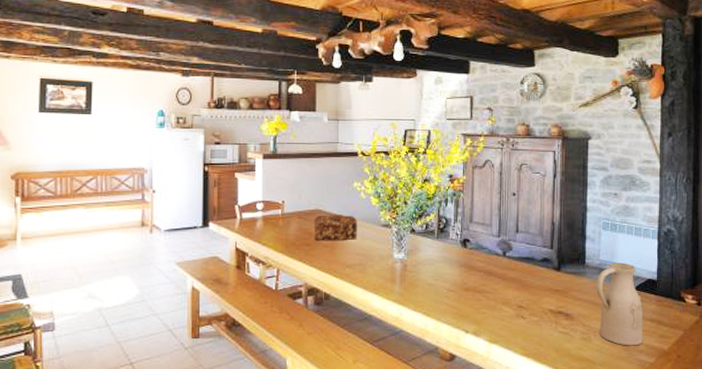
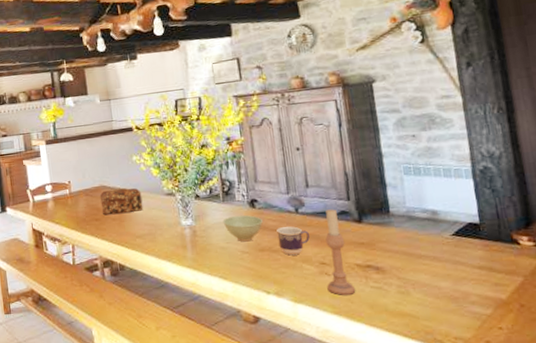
bowl: none [434,253,473,280] -> present [222,215,264,242]
cup: none [483,269,512,297] -> present [276,226,310,256]
candlestick: none [521,255,546,338] -> present [325,209,356,295]
ceramic pitcher: present [597,262,644,346] -> none [406,207,474,298]

